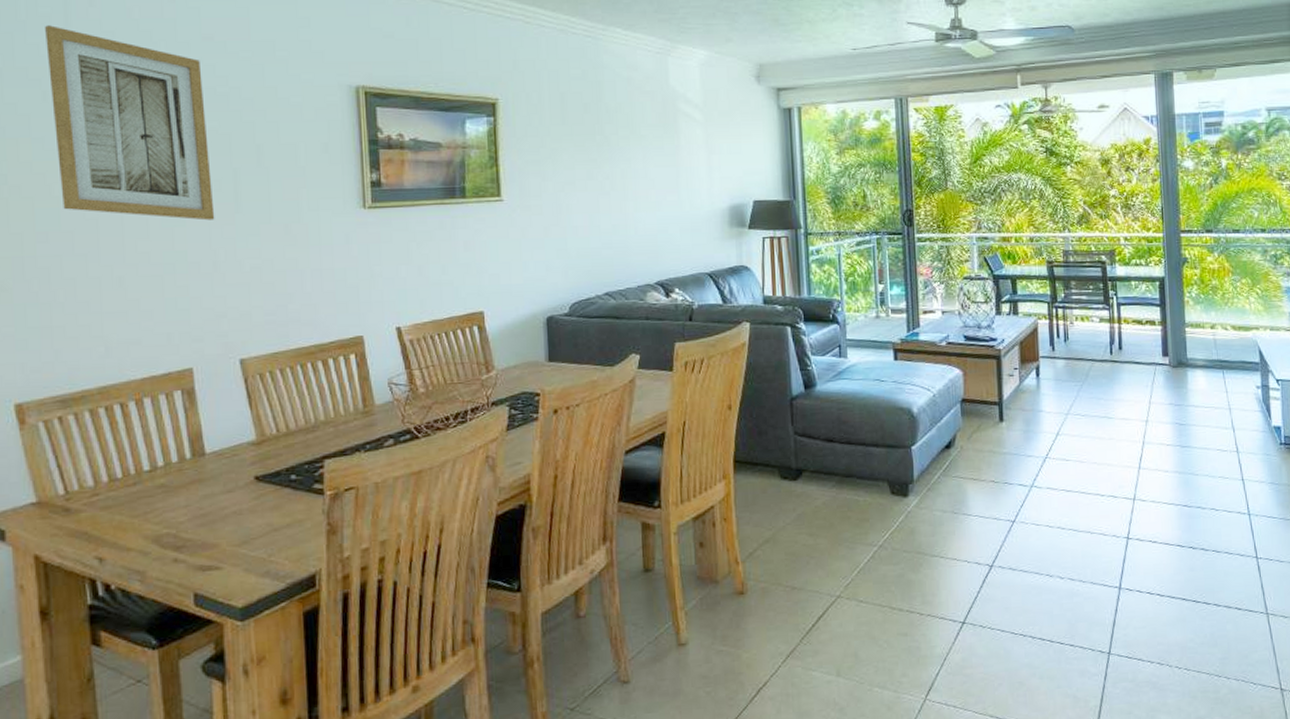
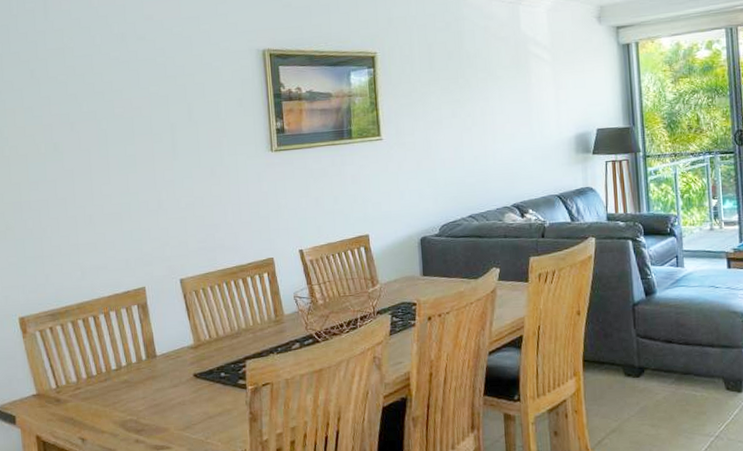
wall art: present [45,25,215,221] -> none [31,17,158,167]

